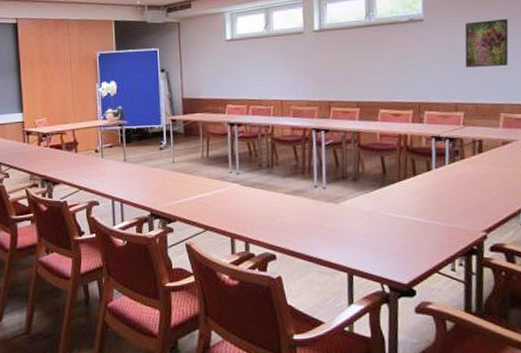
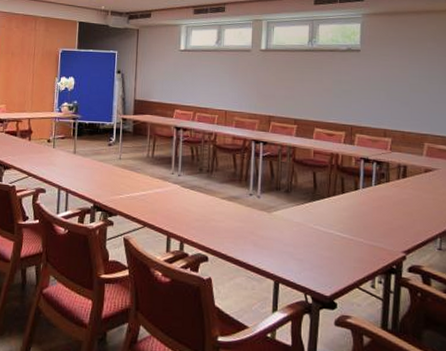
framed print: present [464,18,509,68] -> none [395,56,436,100]

